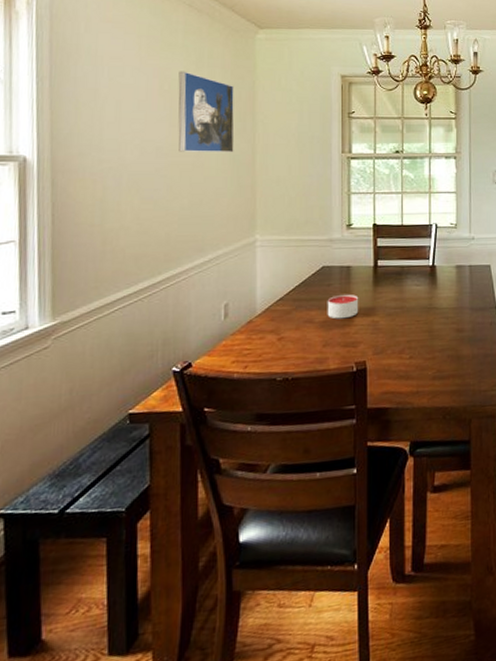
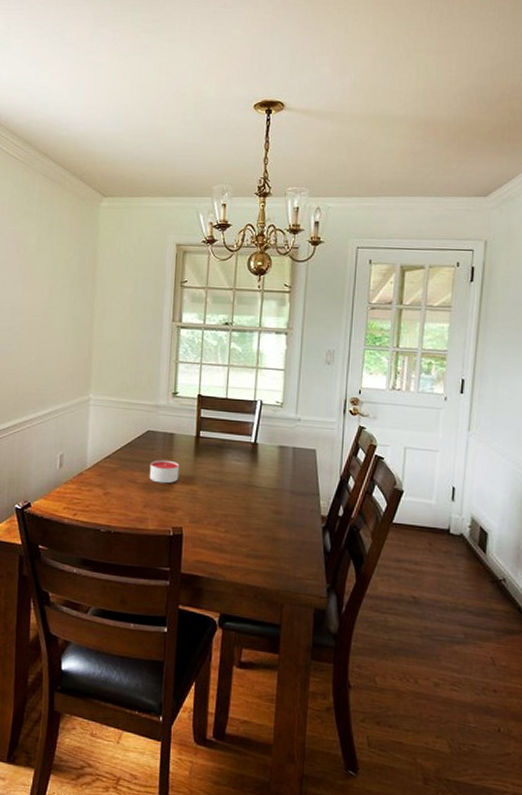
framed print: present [178,71,235,153] -> none [29,237,79,316]

